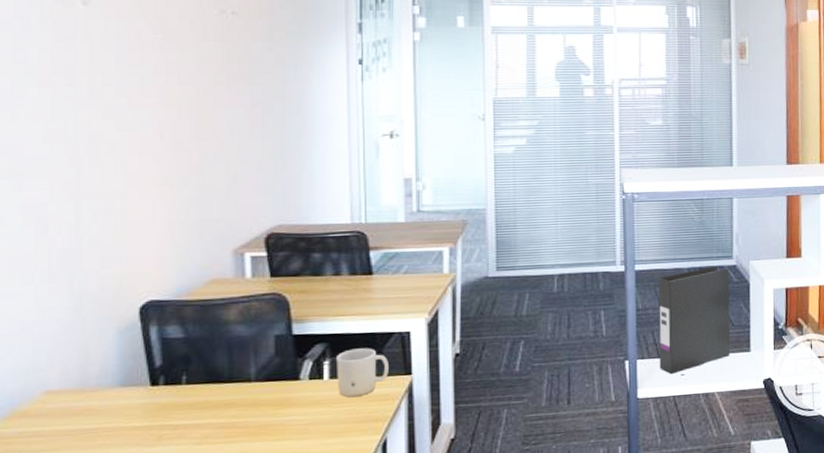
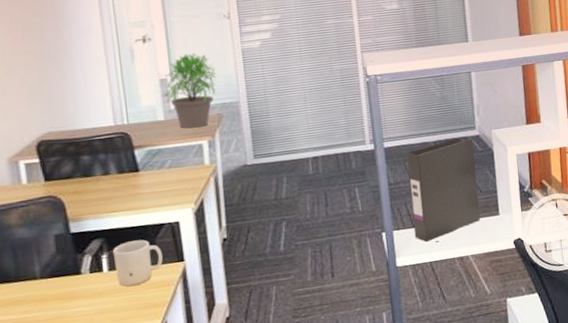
potted plant: none [408,153,465,233] -> present [165,52,217,129]

